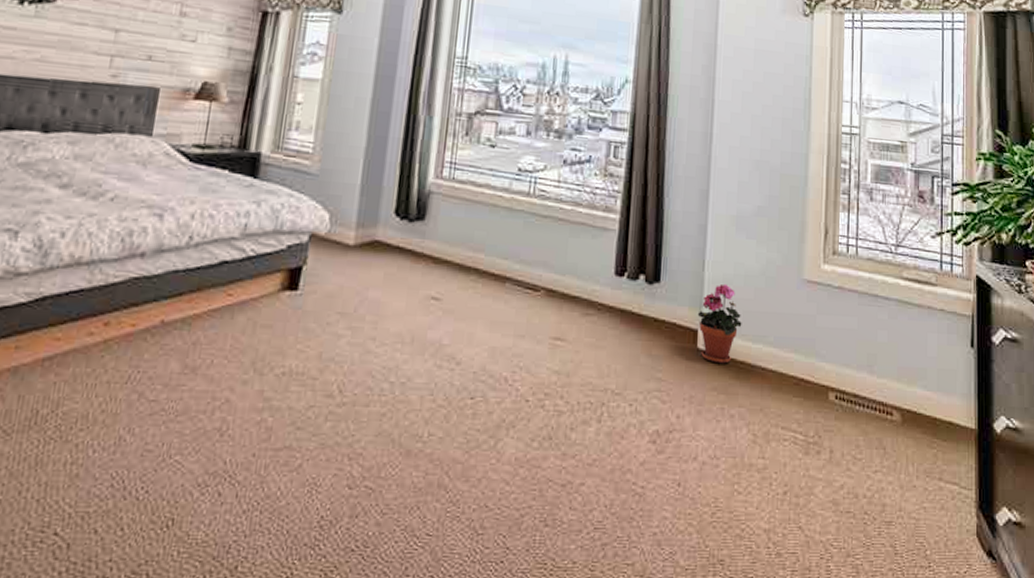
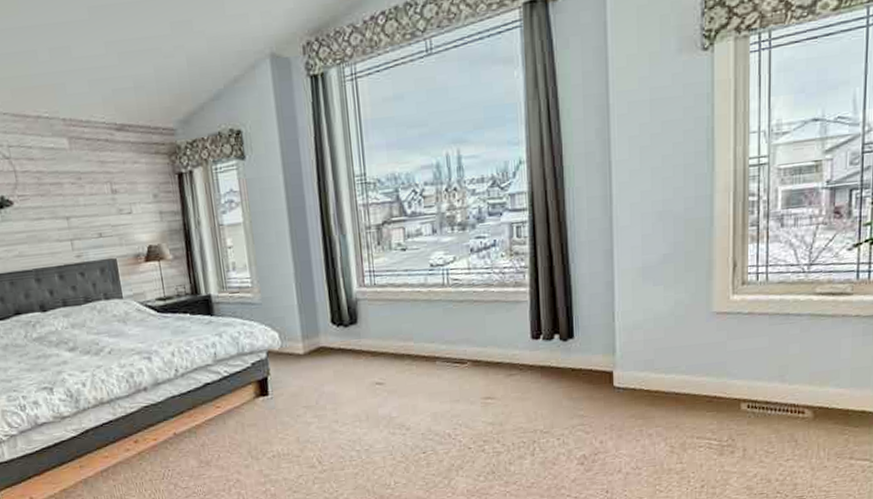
potted plant: present [697,283,742,364] -> none [611,329,654,396]

